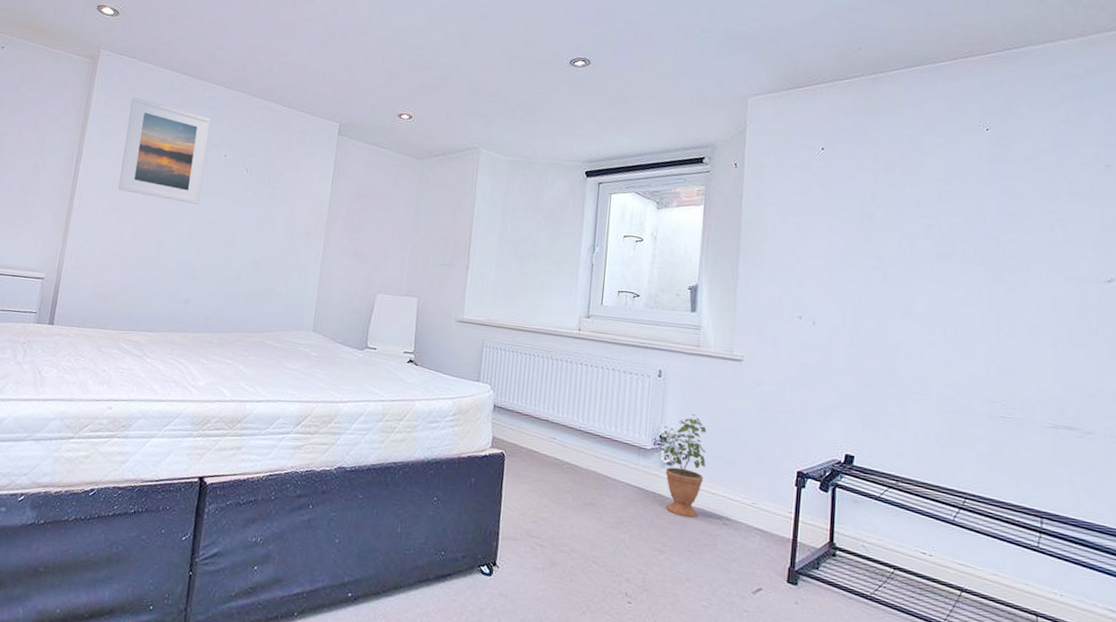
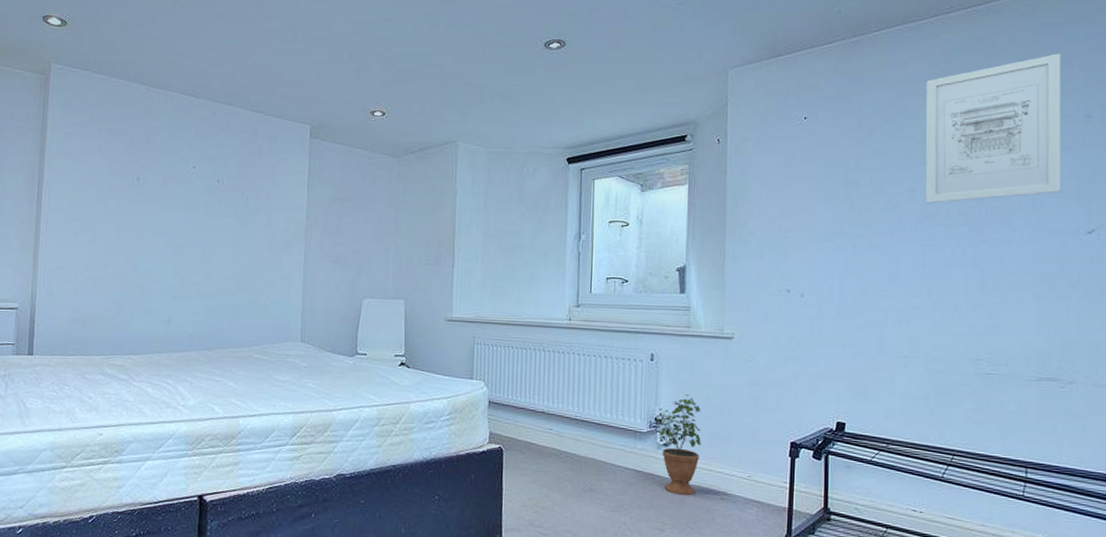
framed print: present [118,97,210,204] -> none [86,112,176,220]
wall art: none [941,103,1081,241] -> present [925,53,1062,204]

